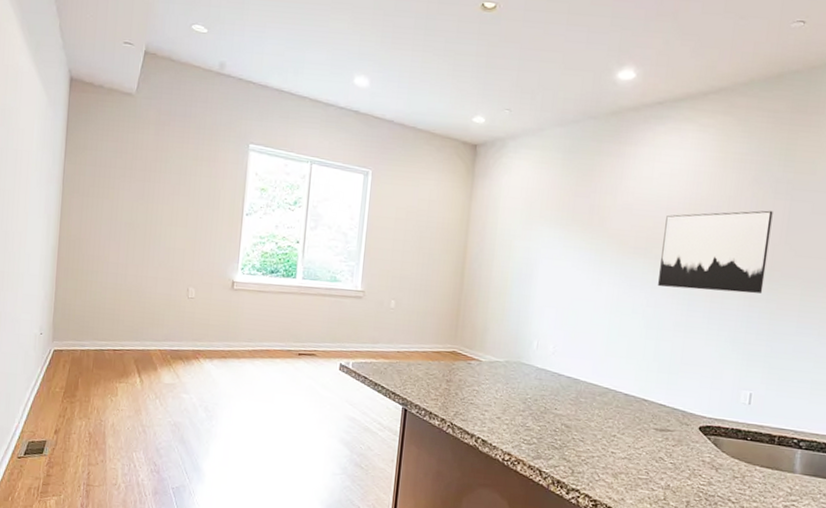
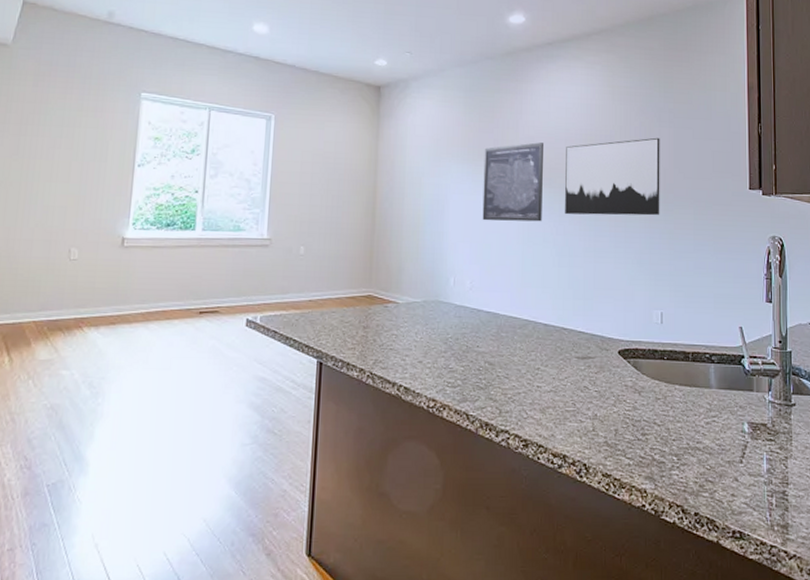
wall art: none [571,210,642,292] -> present [482,142,543,222]

